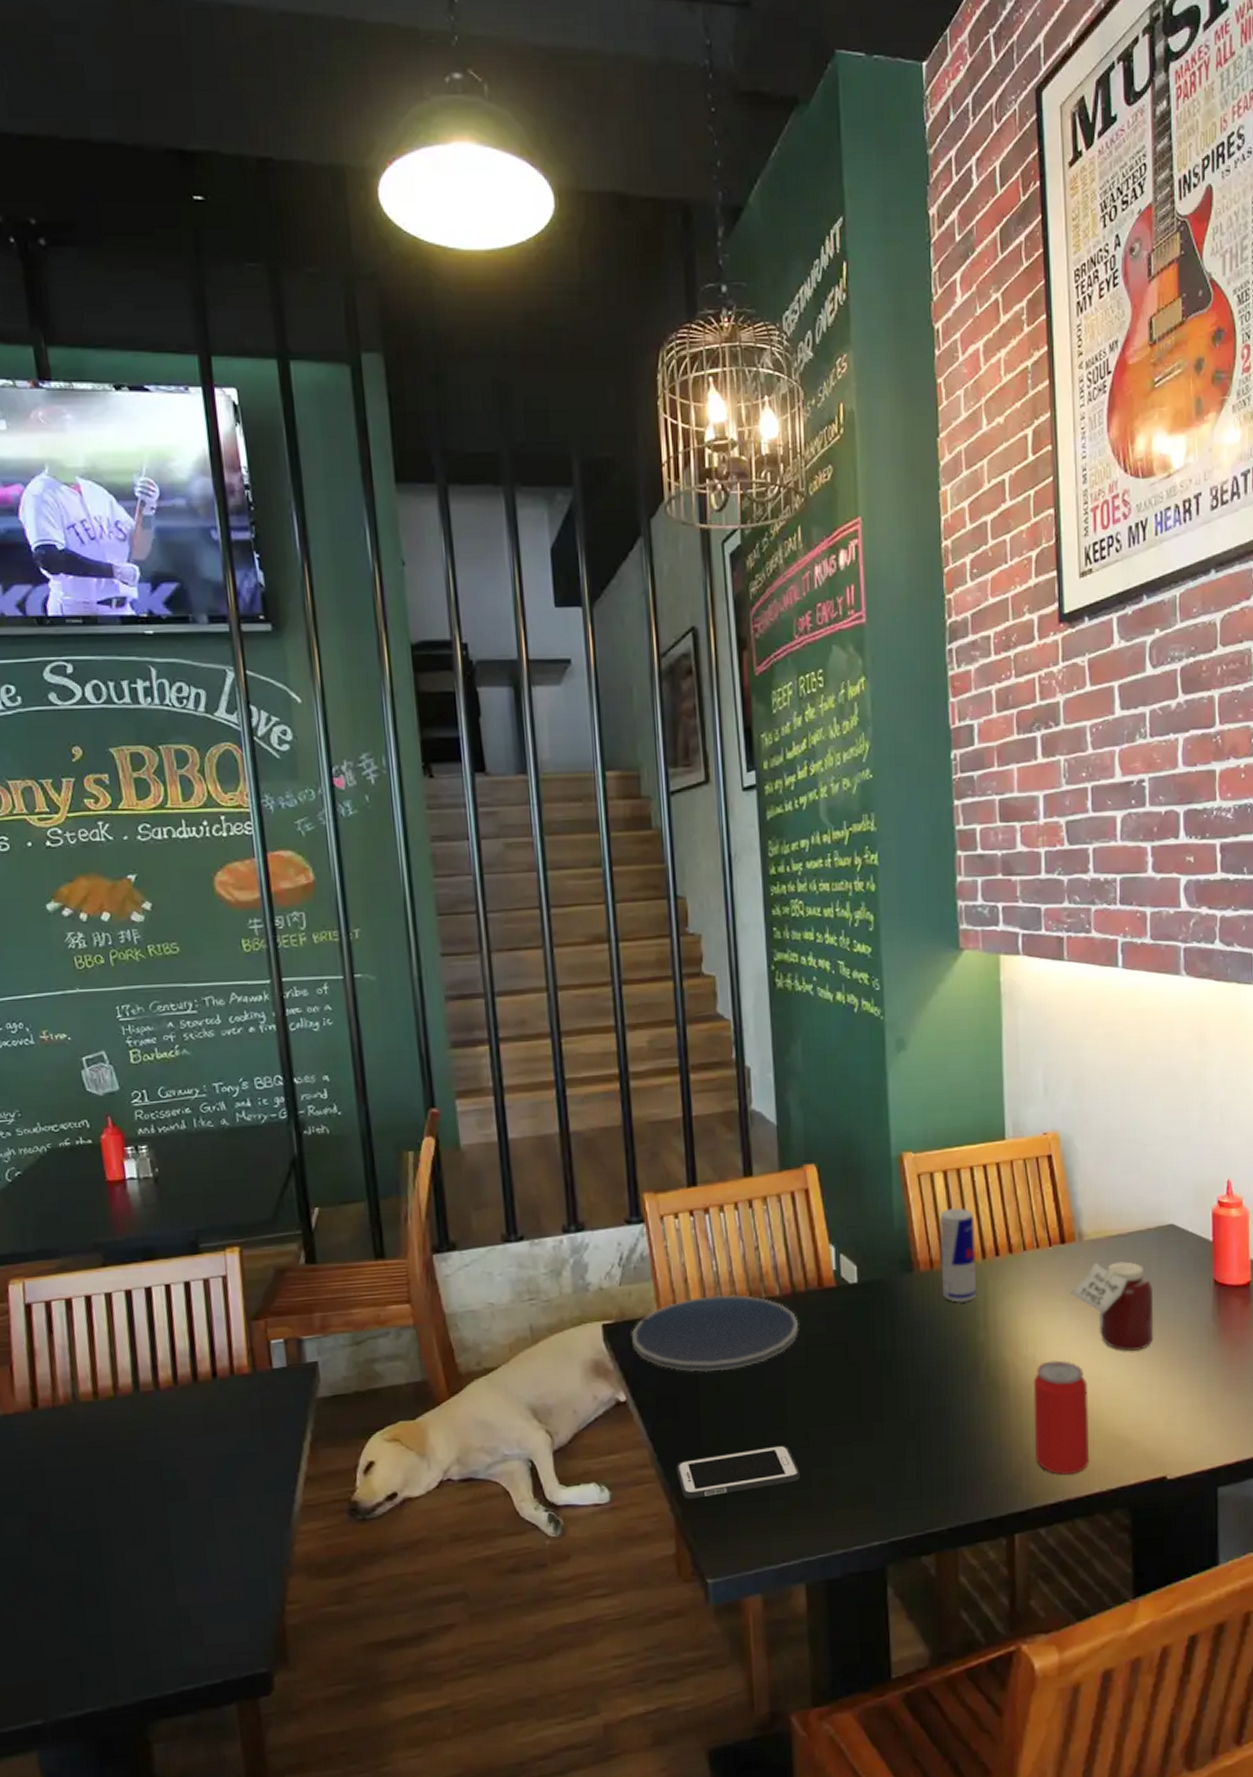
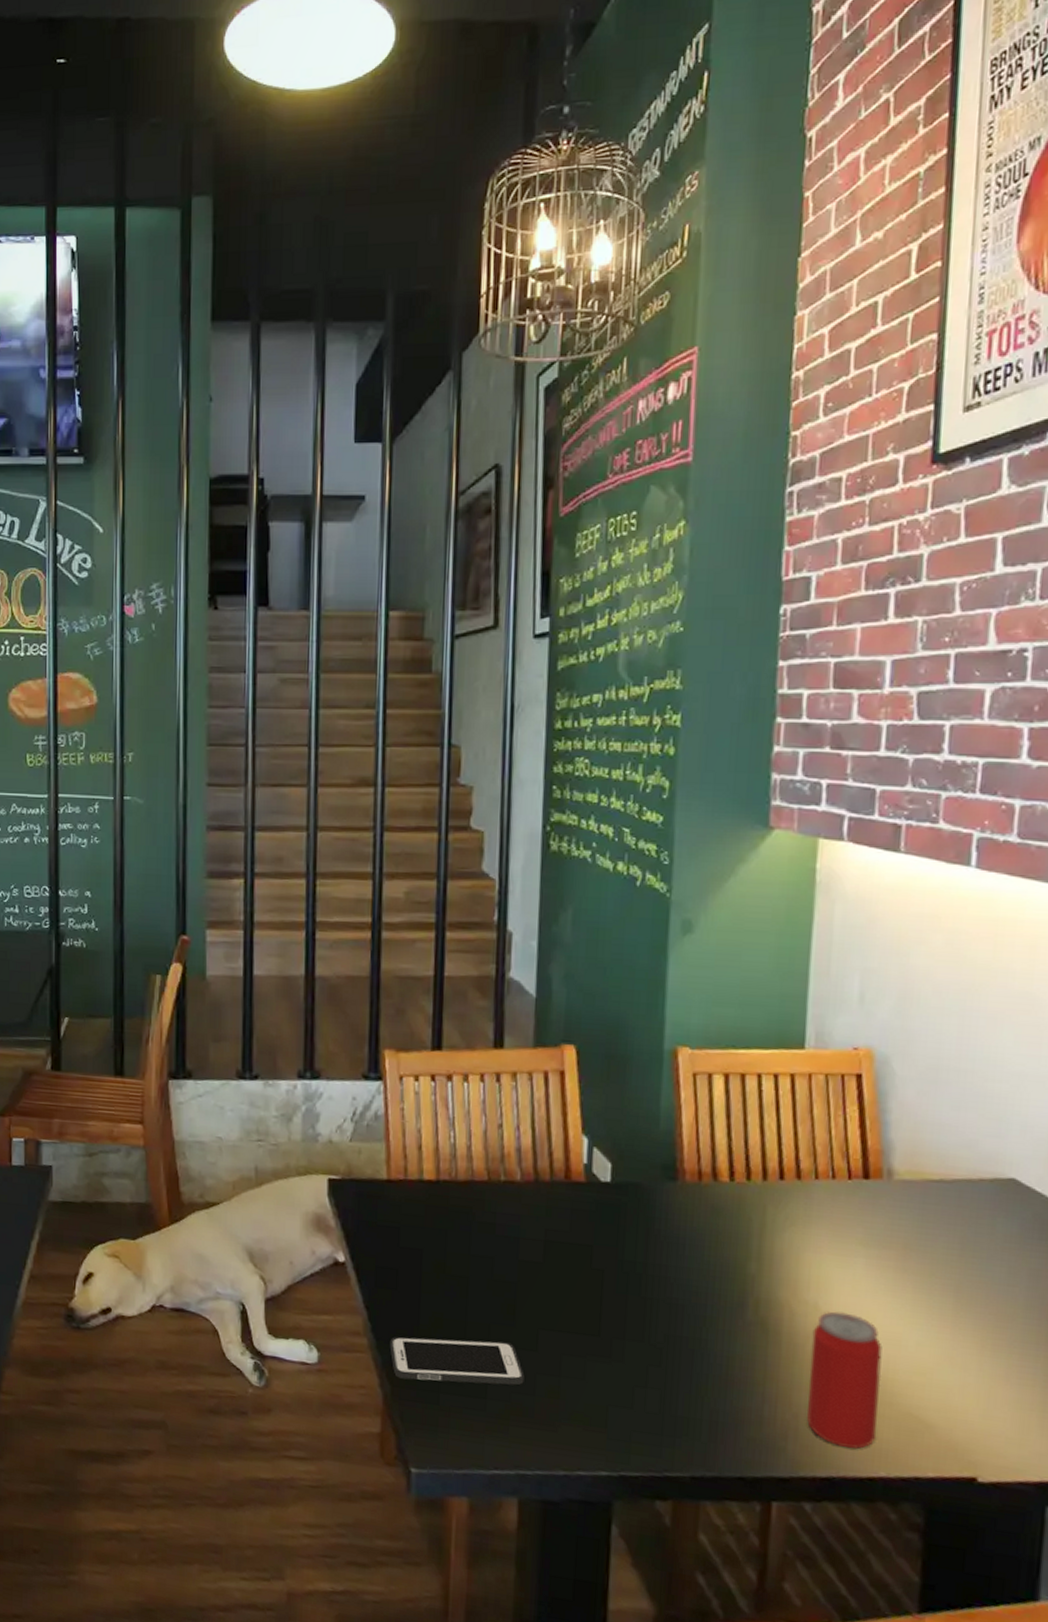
plate: present [631,1295,799,1373] -> none [357,1167,539,1251]
beverage can: present [938,1208,977,1303] -> none [710,1117,757,1226]
jar: present [1070,1261,1154,1352] -> none [869,1207,980,1322]

